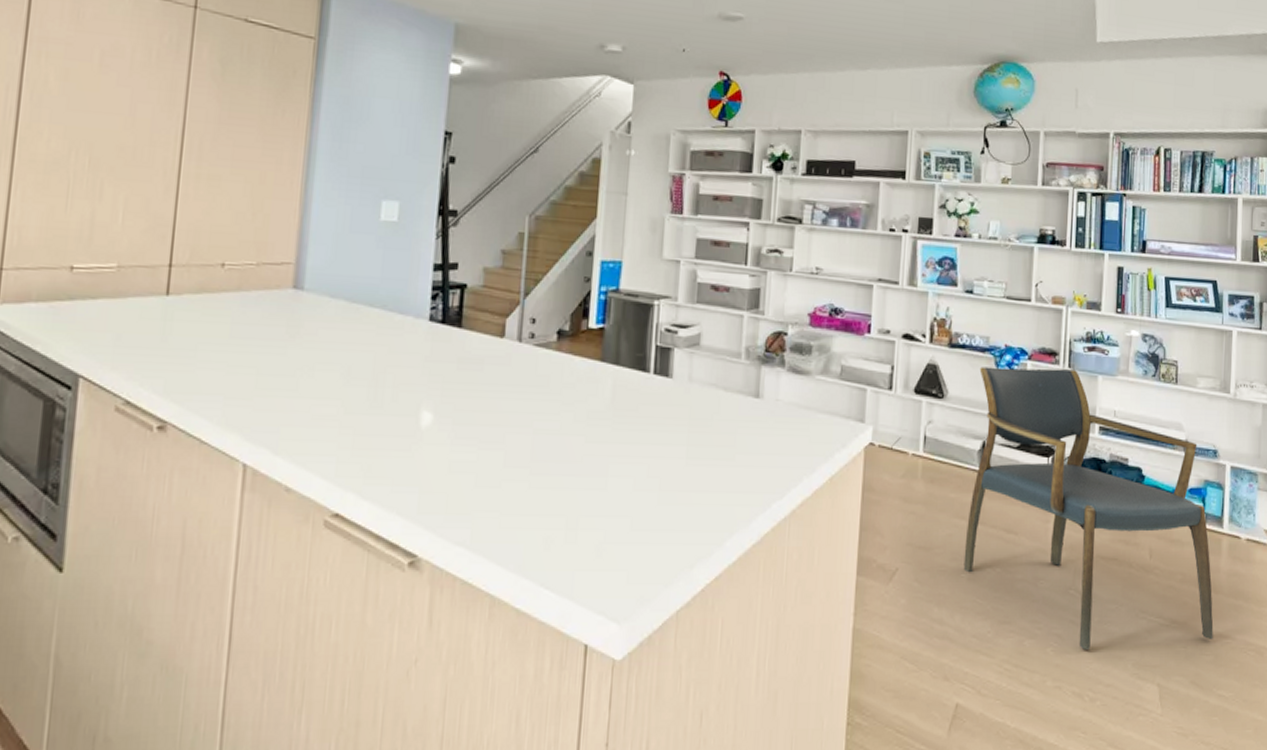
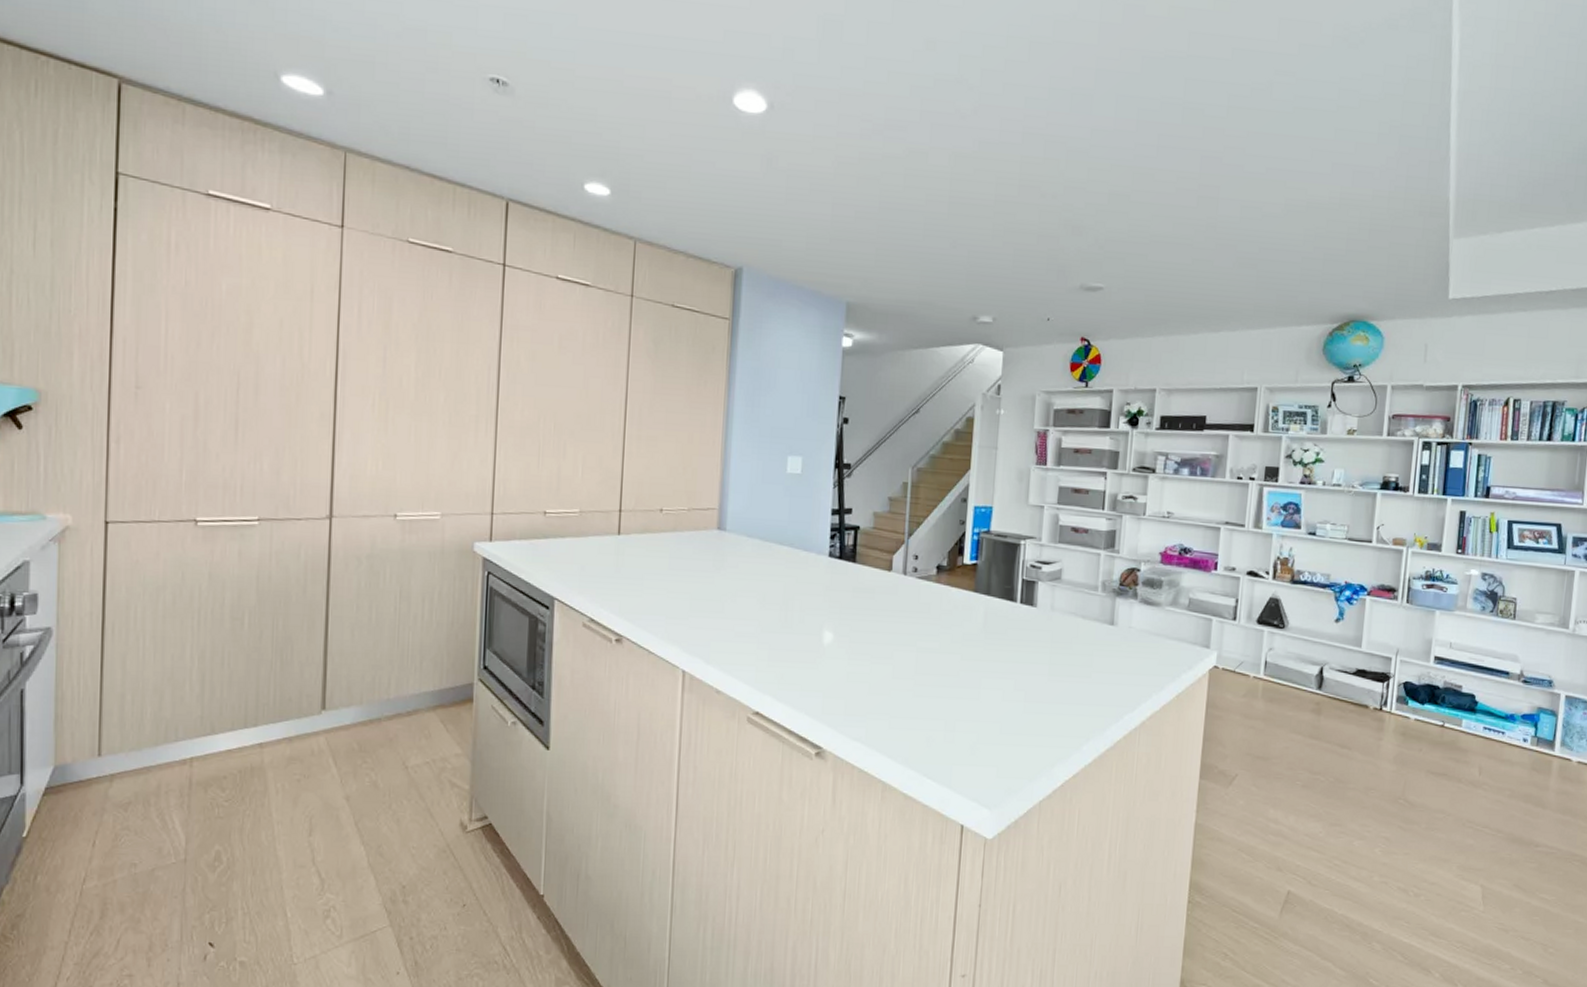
armchair: present [963,367,1214,650] -> none [1298,601,1540,852]

